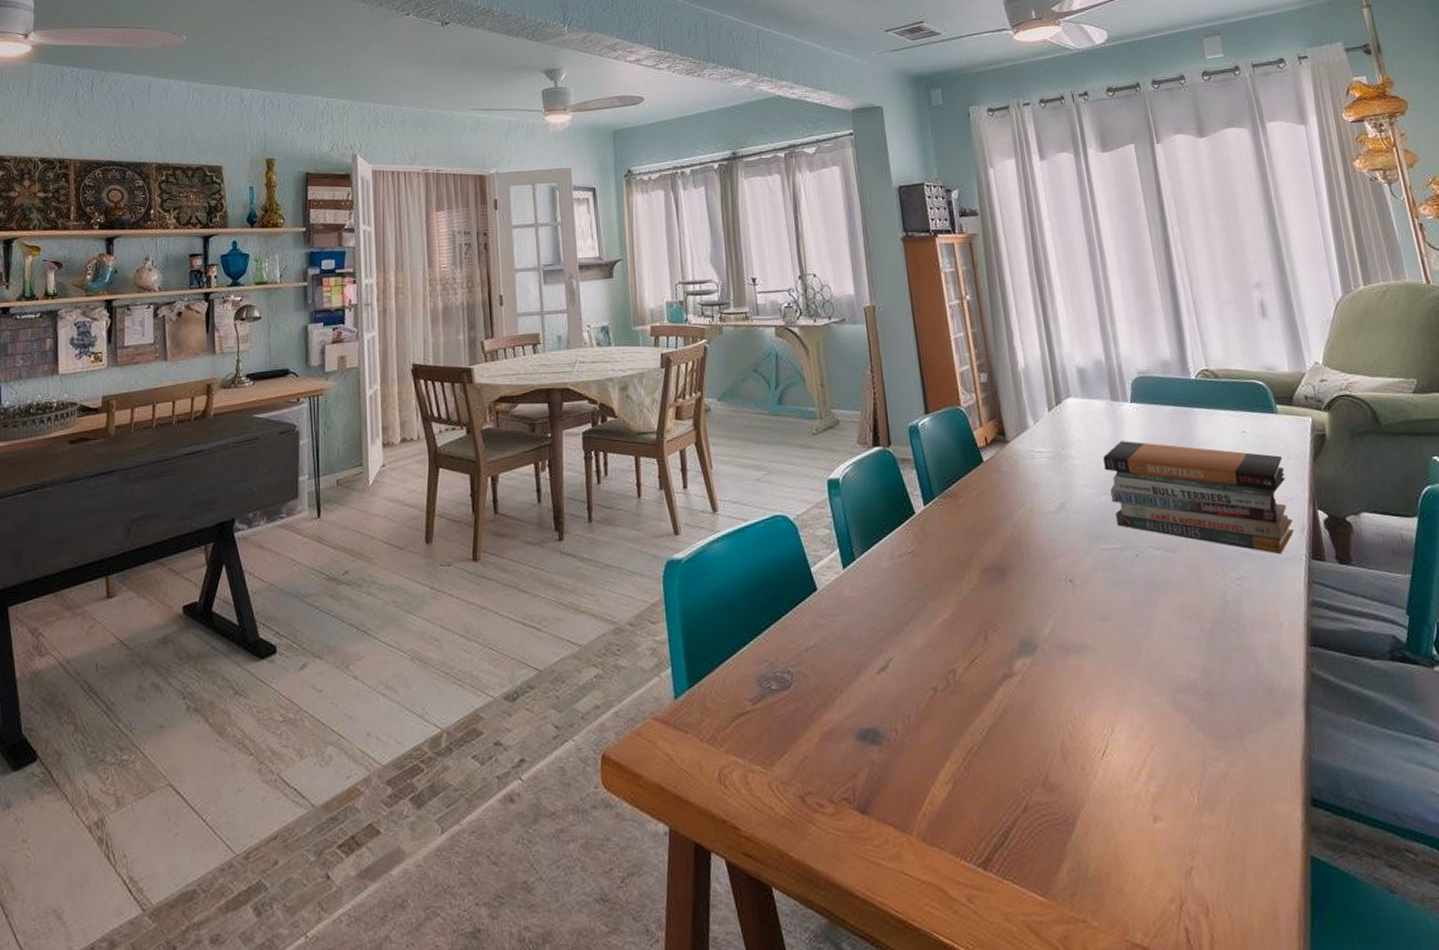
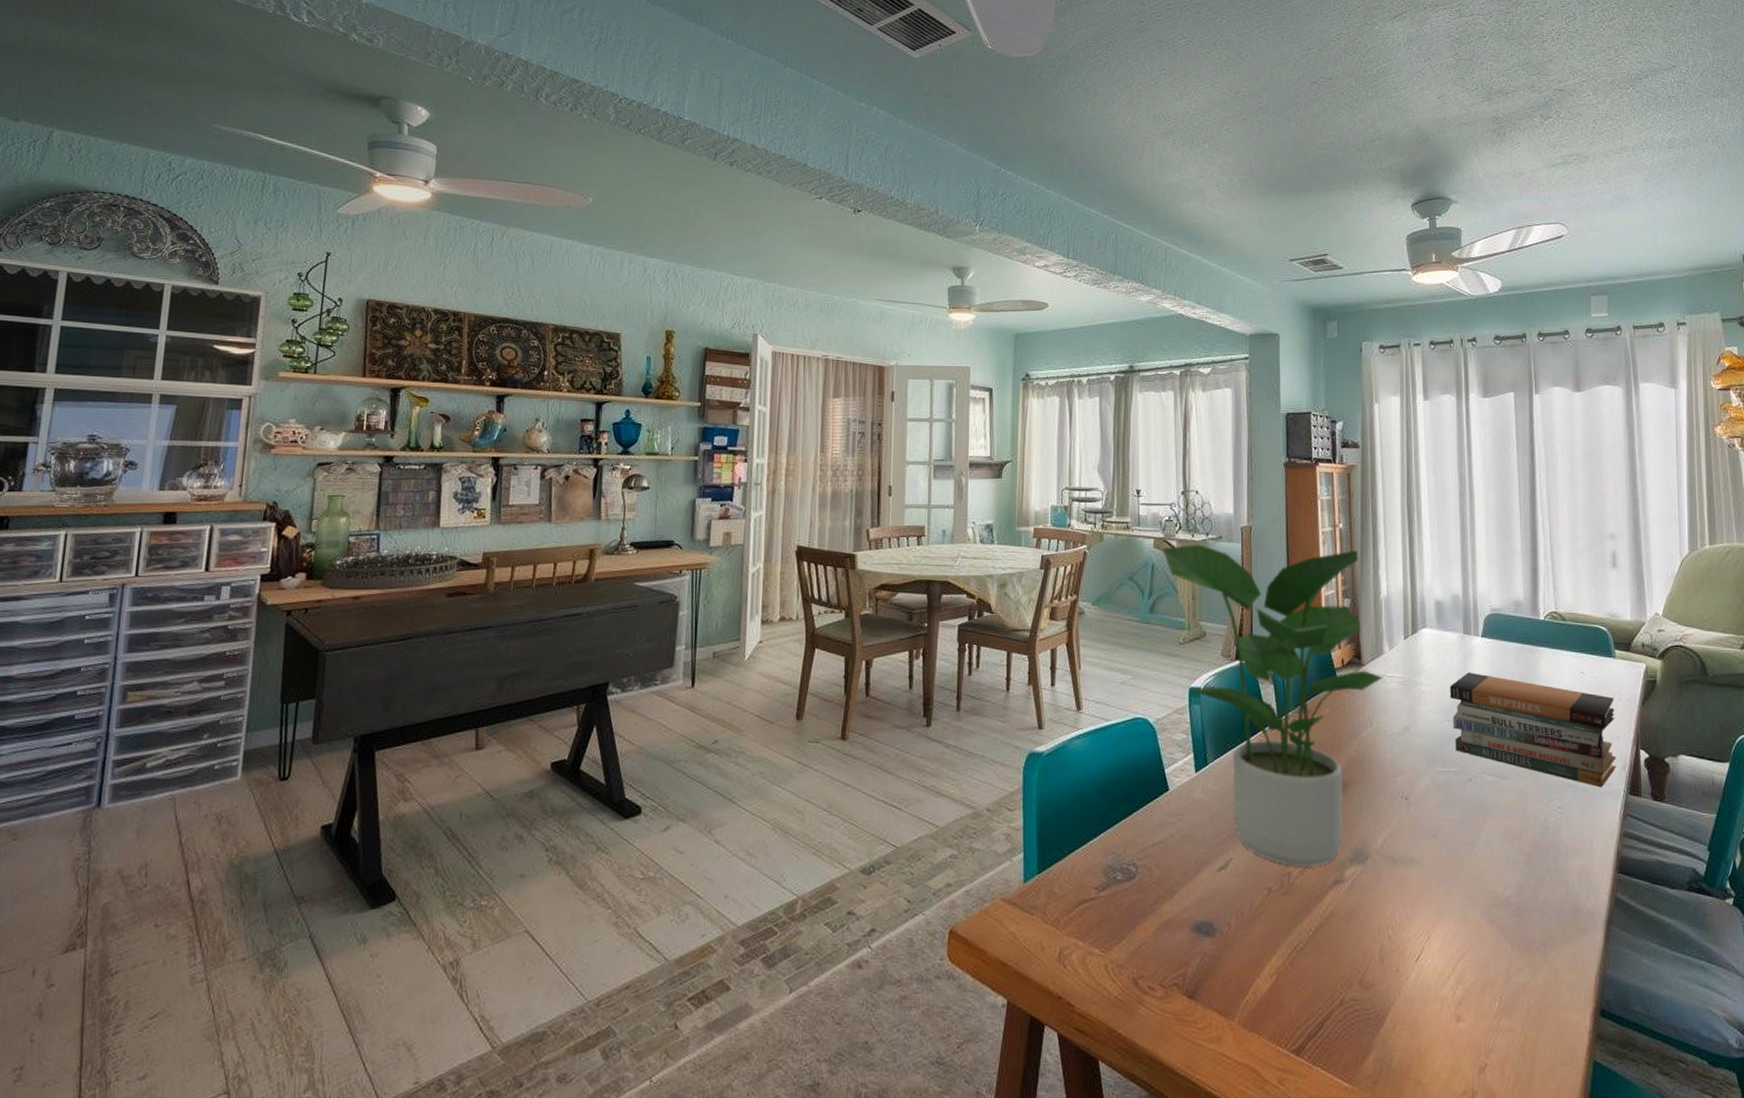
potted plant: none [784,321,1031,663] -> present [1161,544,1384,867]

